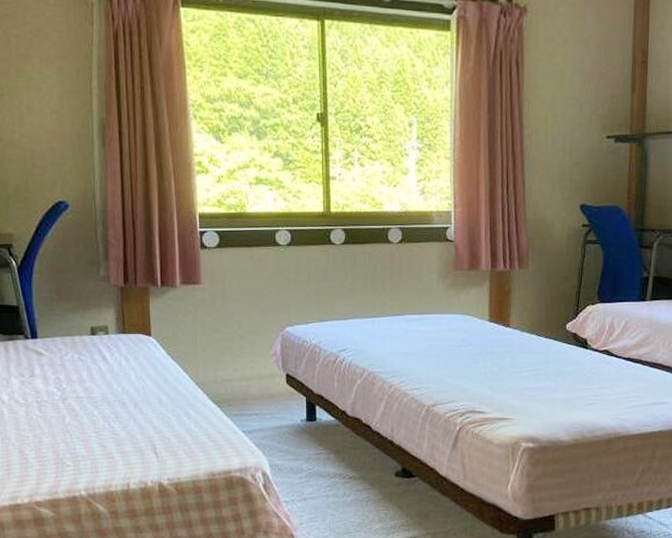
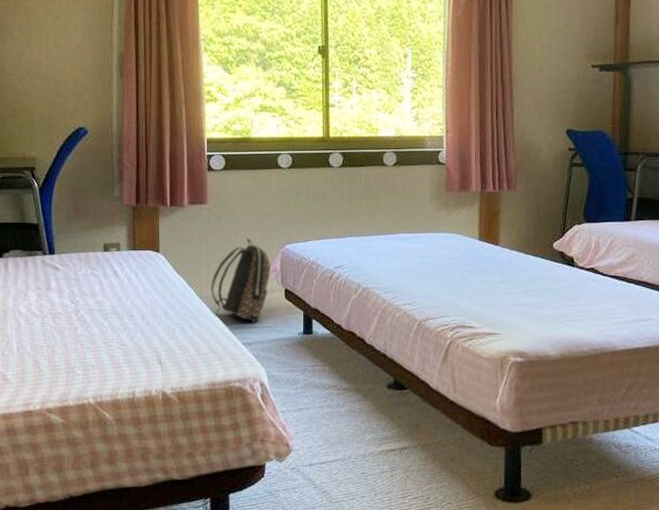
backpack: none [207,320,270,411] -> present [211,238,271,323]

